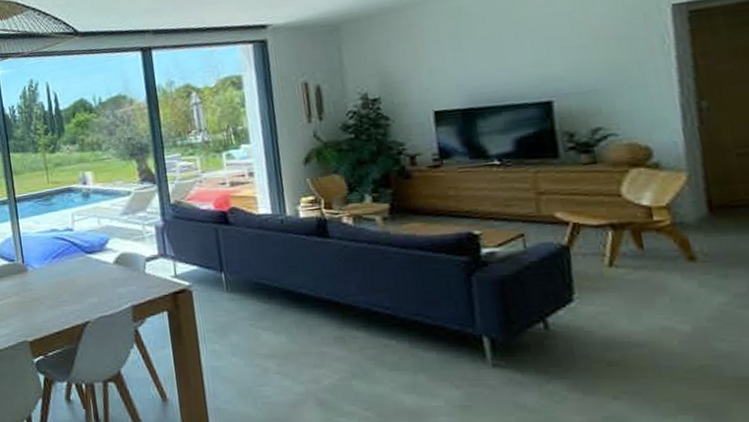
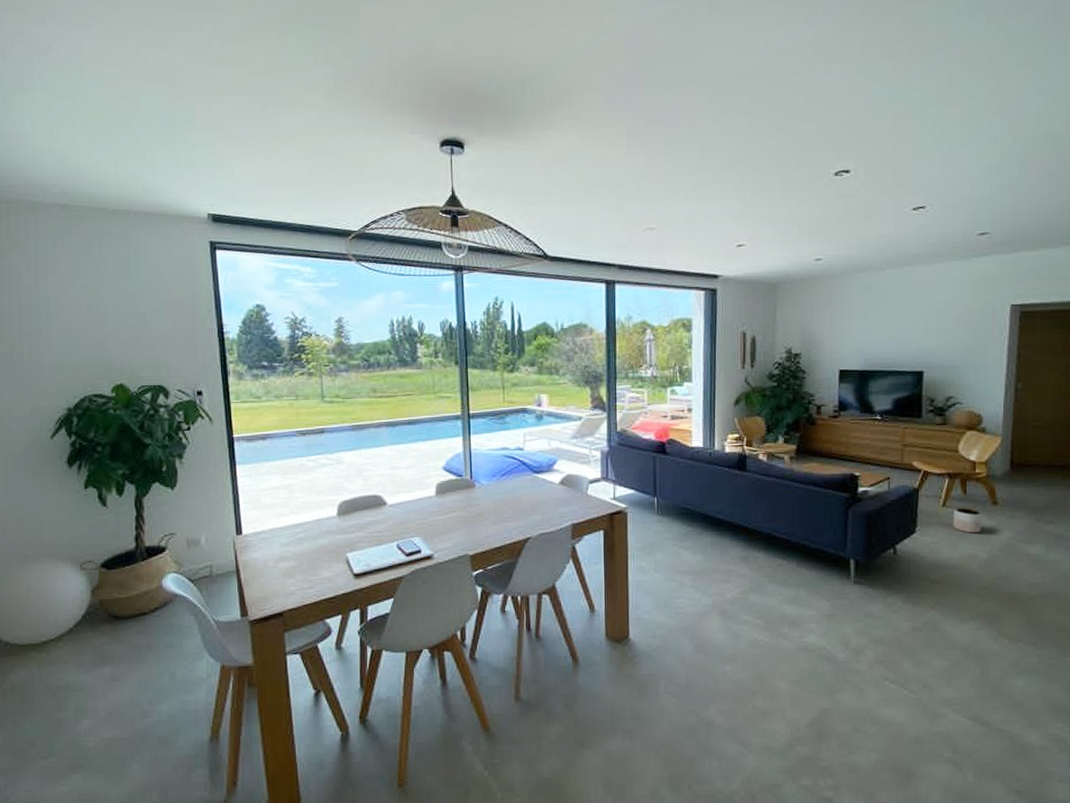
planter: none [627,266,676,300] -> present [953,508,982,534]

